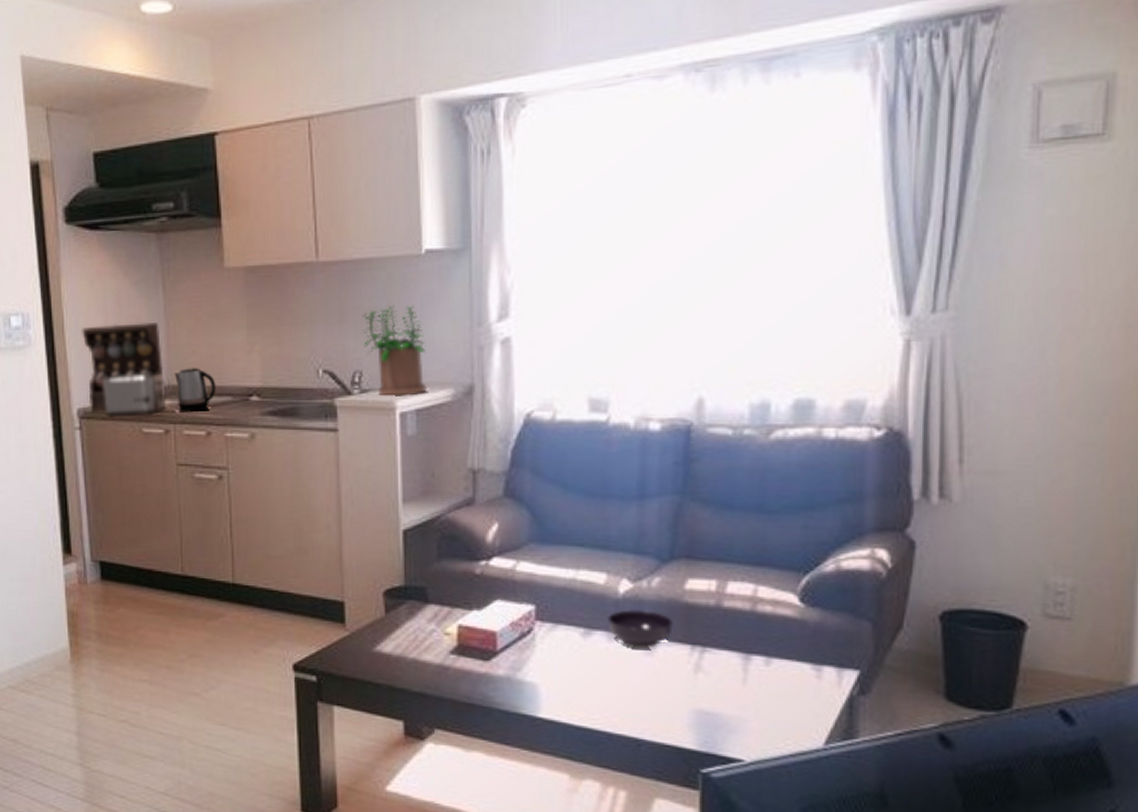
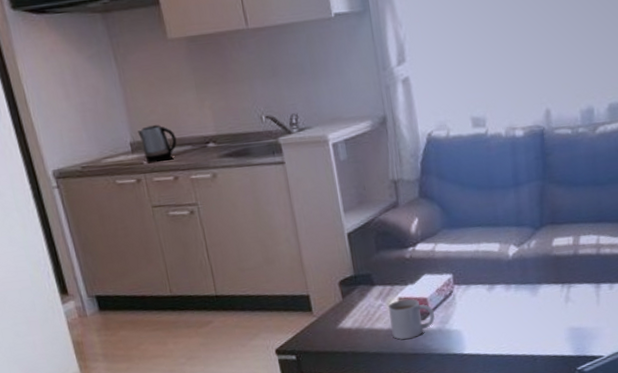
spice rack: present [82,323,167,415] -> none [44,90,134,174]
toaster: present [102,373,167,419] -> none [72,132,136,175]
potted plant: present [362,304,427,397] -> none [291,58,351,133]
mug: none [442,628,503,683] -> present [387,298,435,341]
bowl: present [606,610,673,648] -> none [502,265,548,292]

